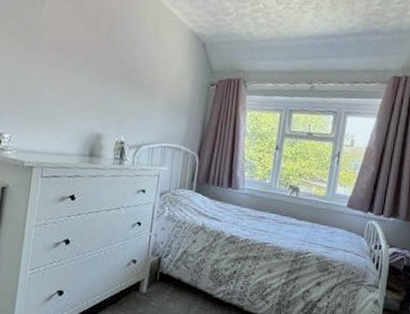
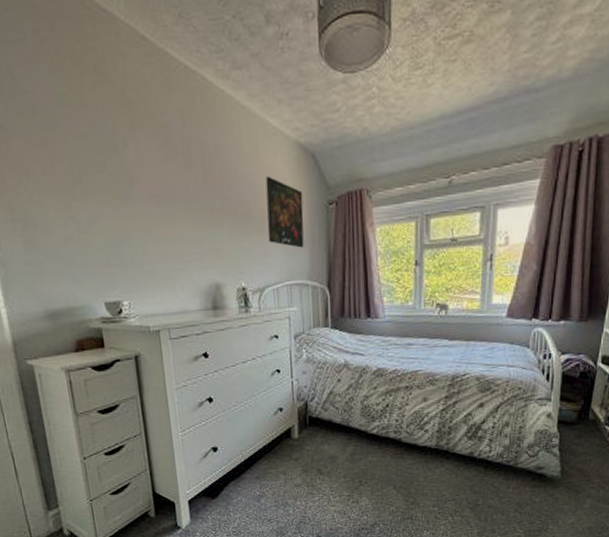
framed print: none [152,53,190,117] -> present [265,176,304,248]

